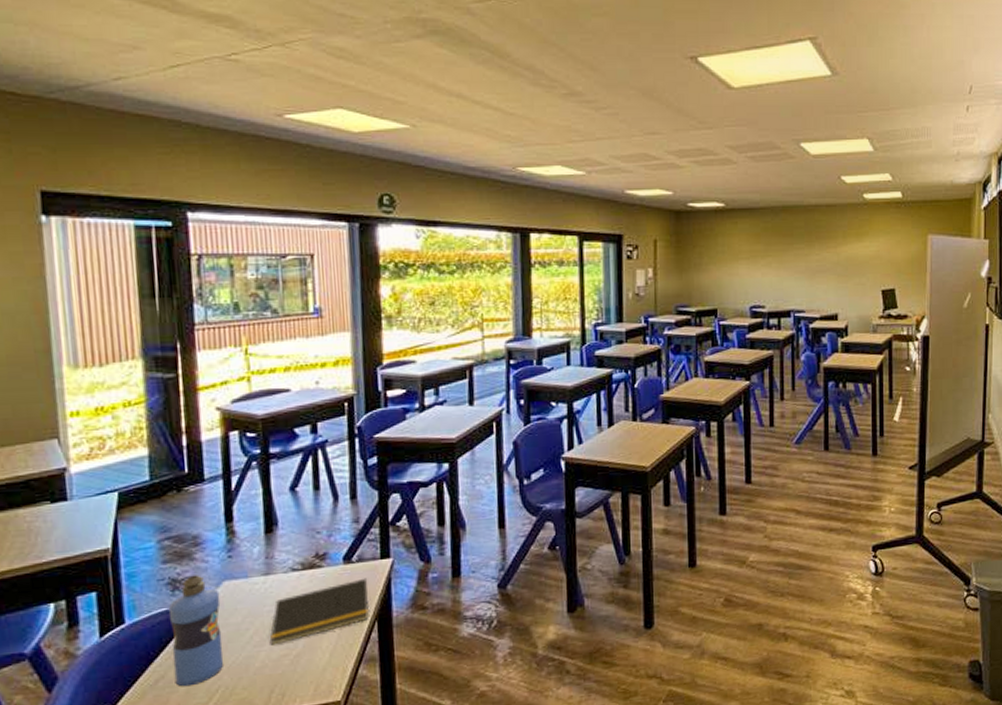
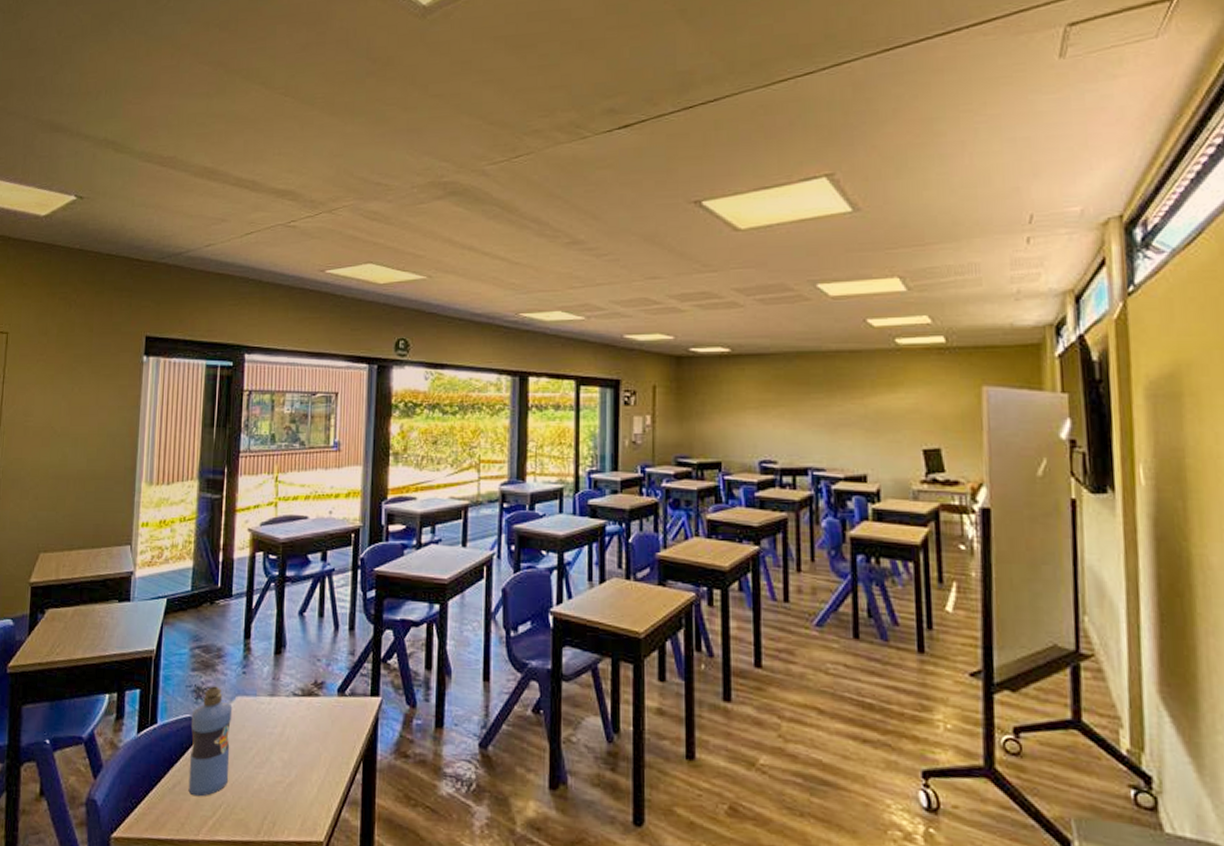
notepad: present [269,578,370,645] -> none [268,714,358,769]

